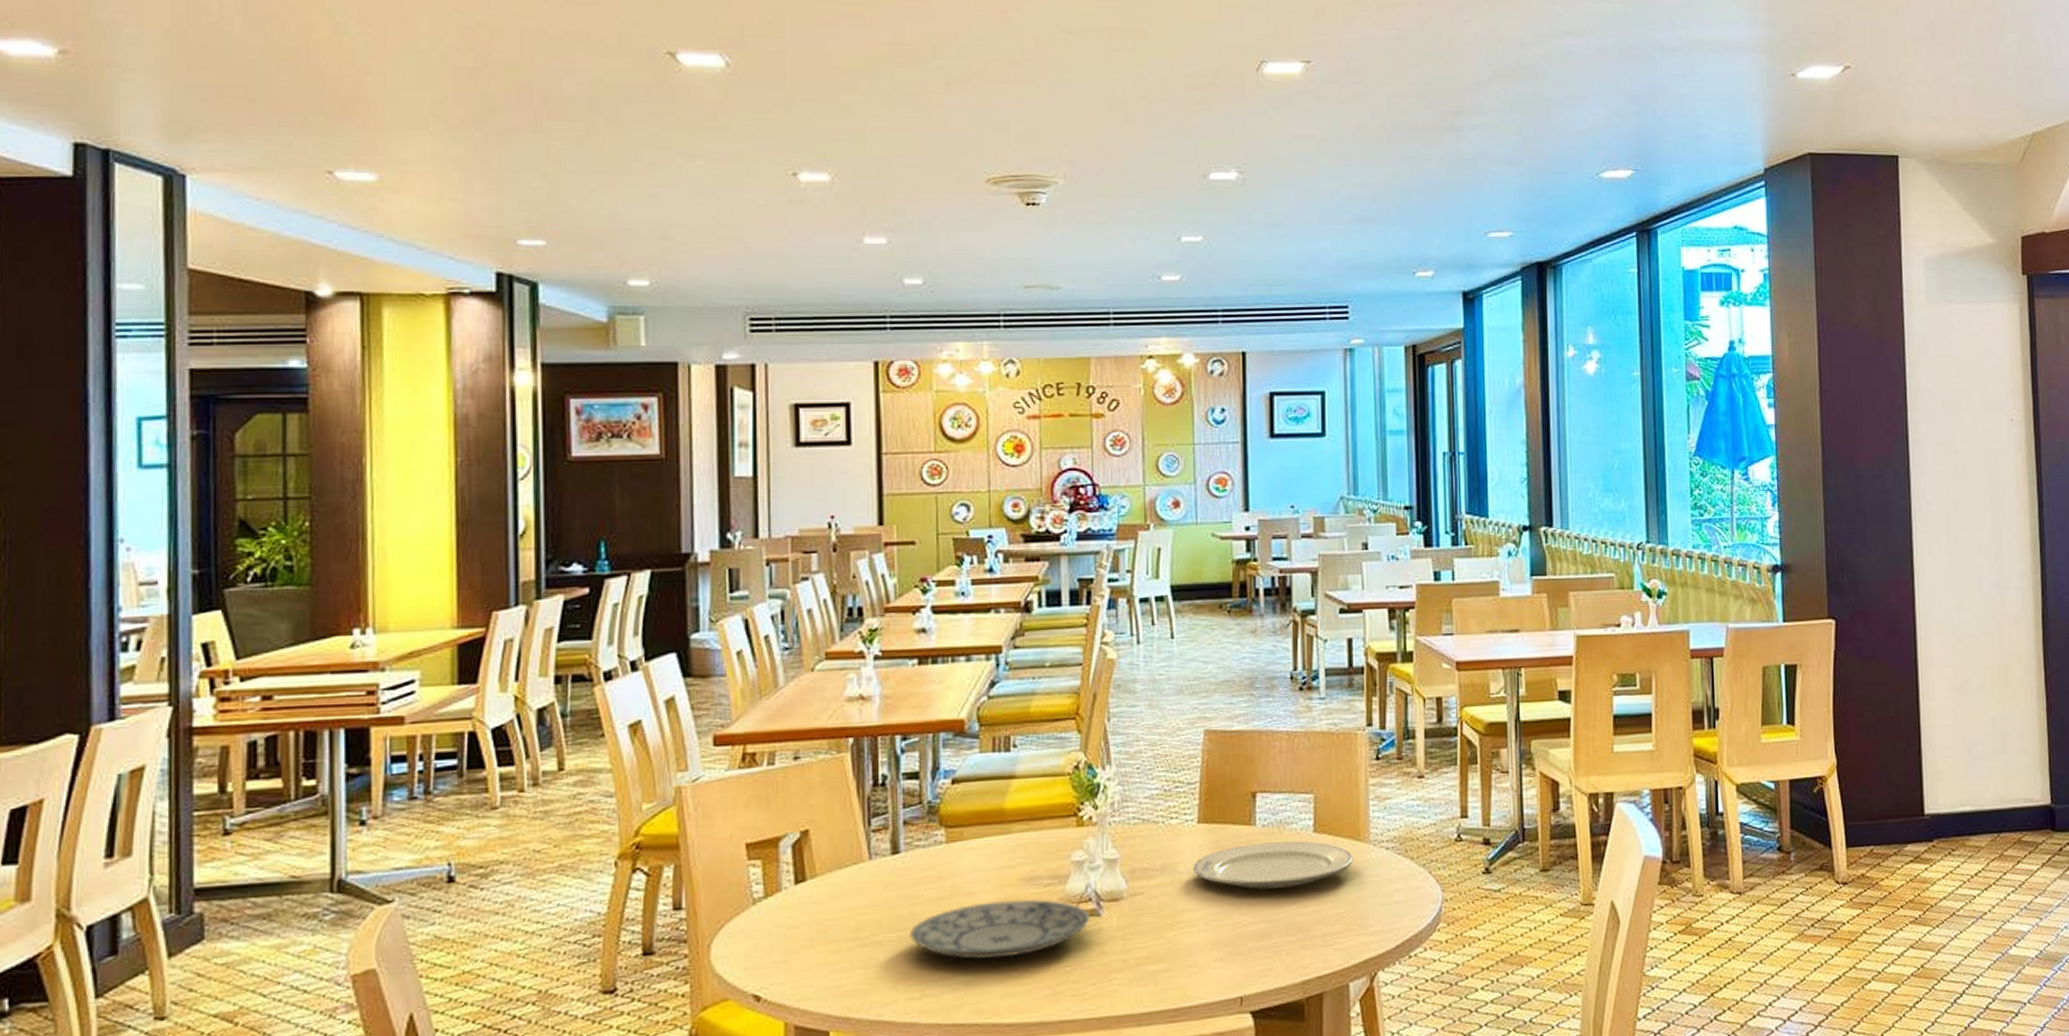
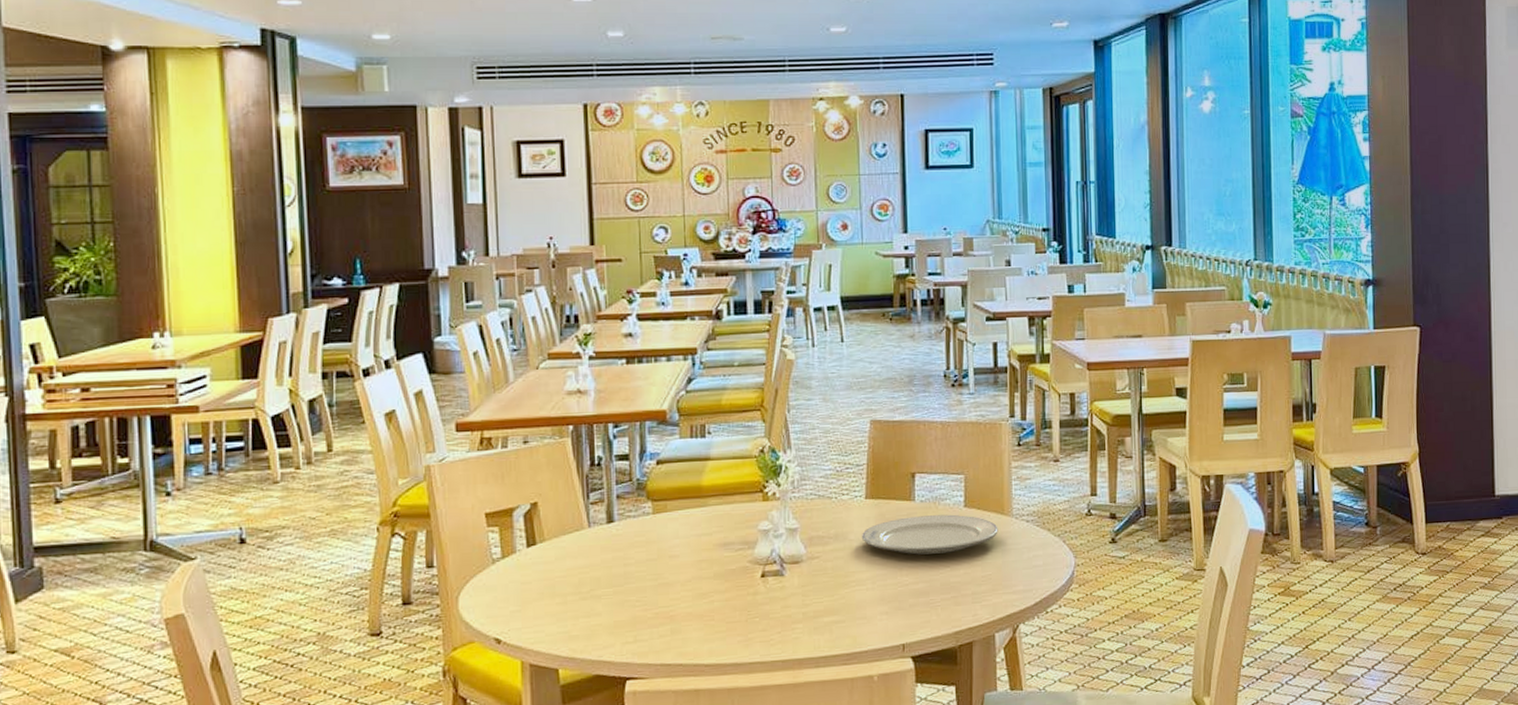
plate: present [910,899,1091,959] -> none [624,561,775,611]

